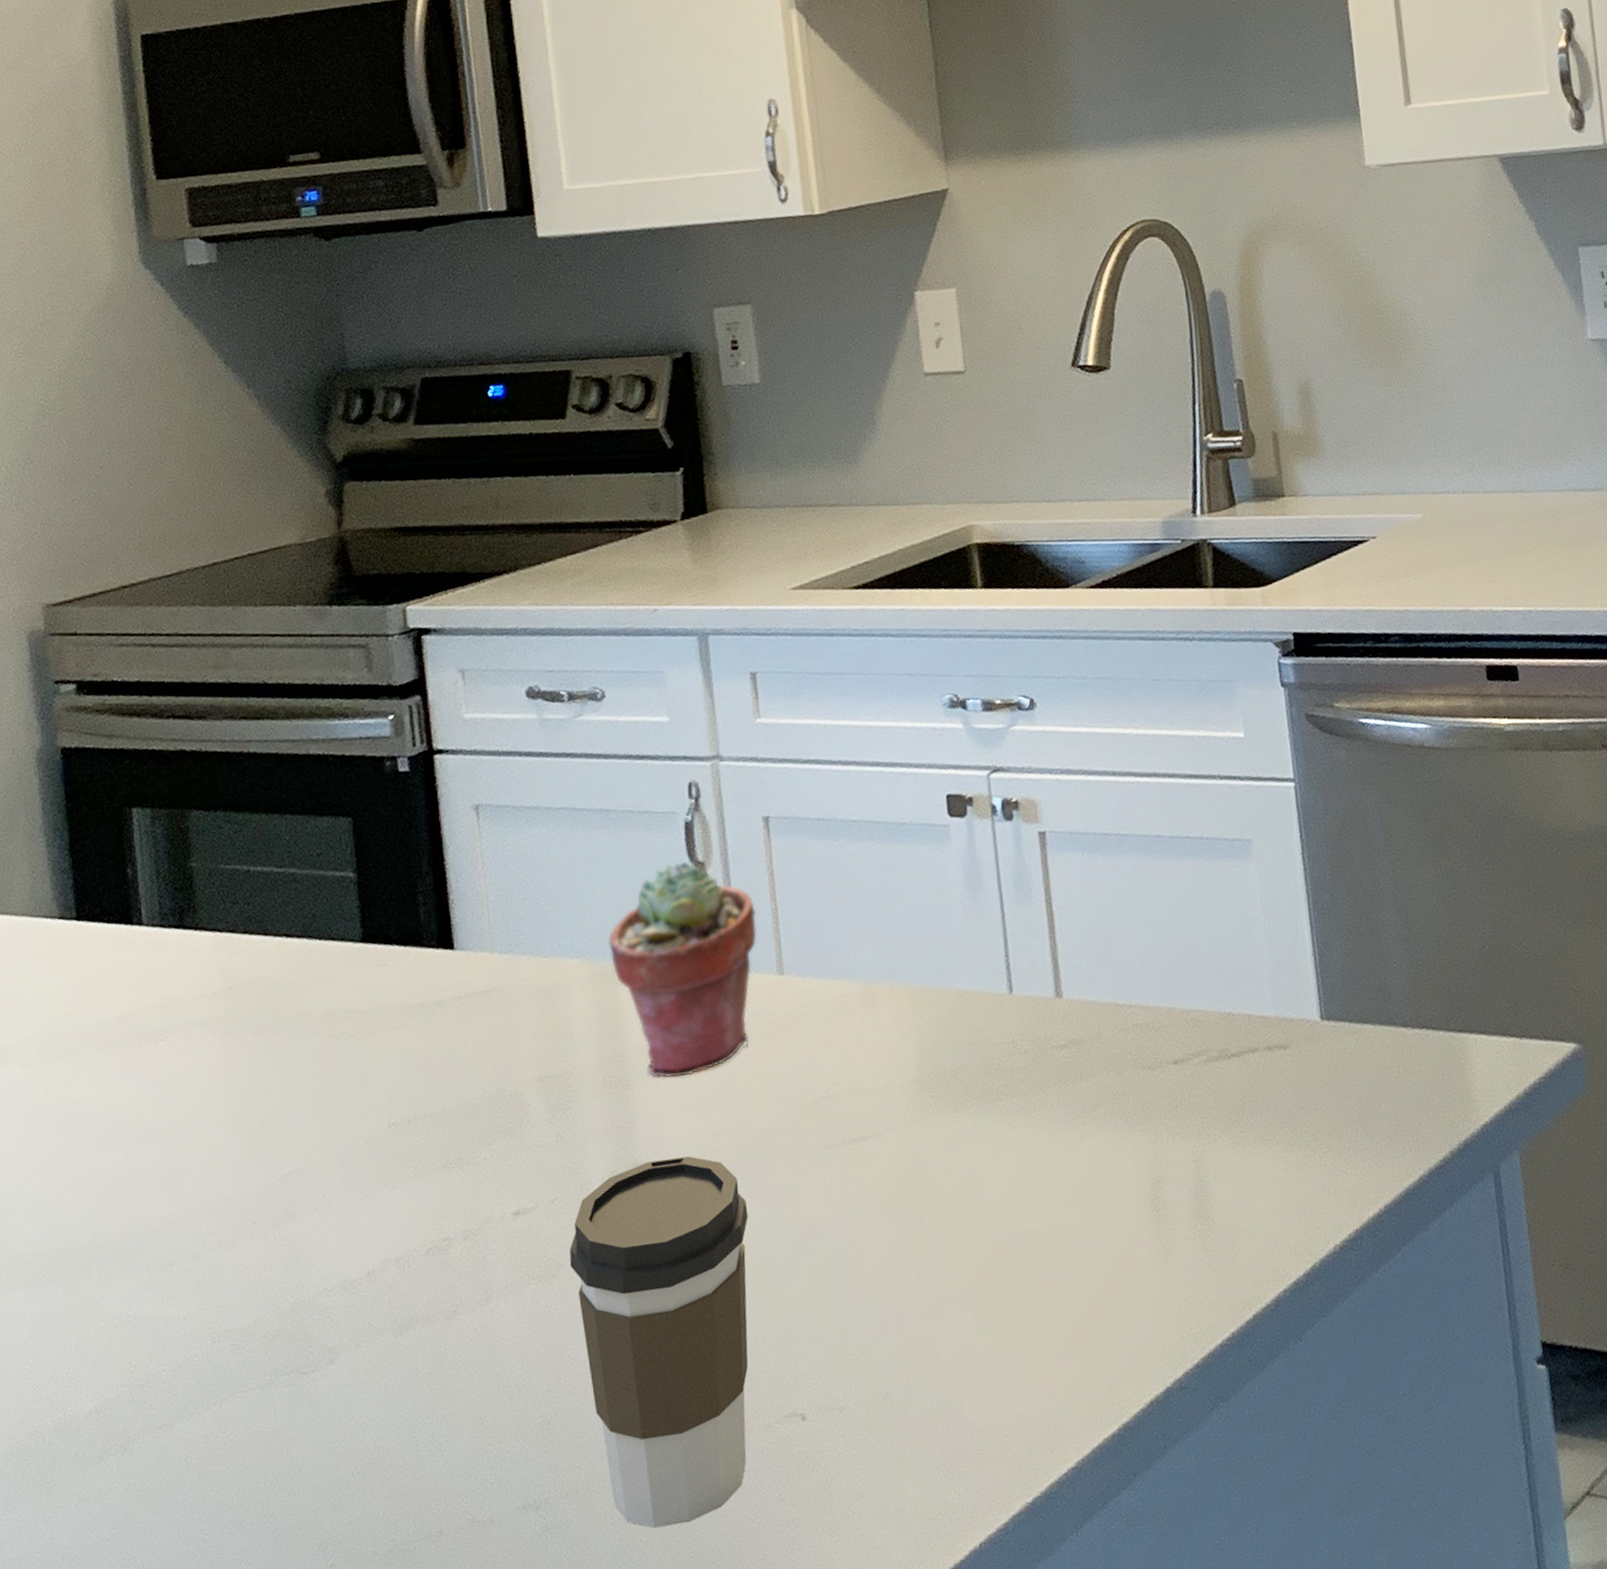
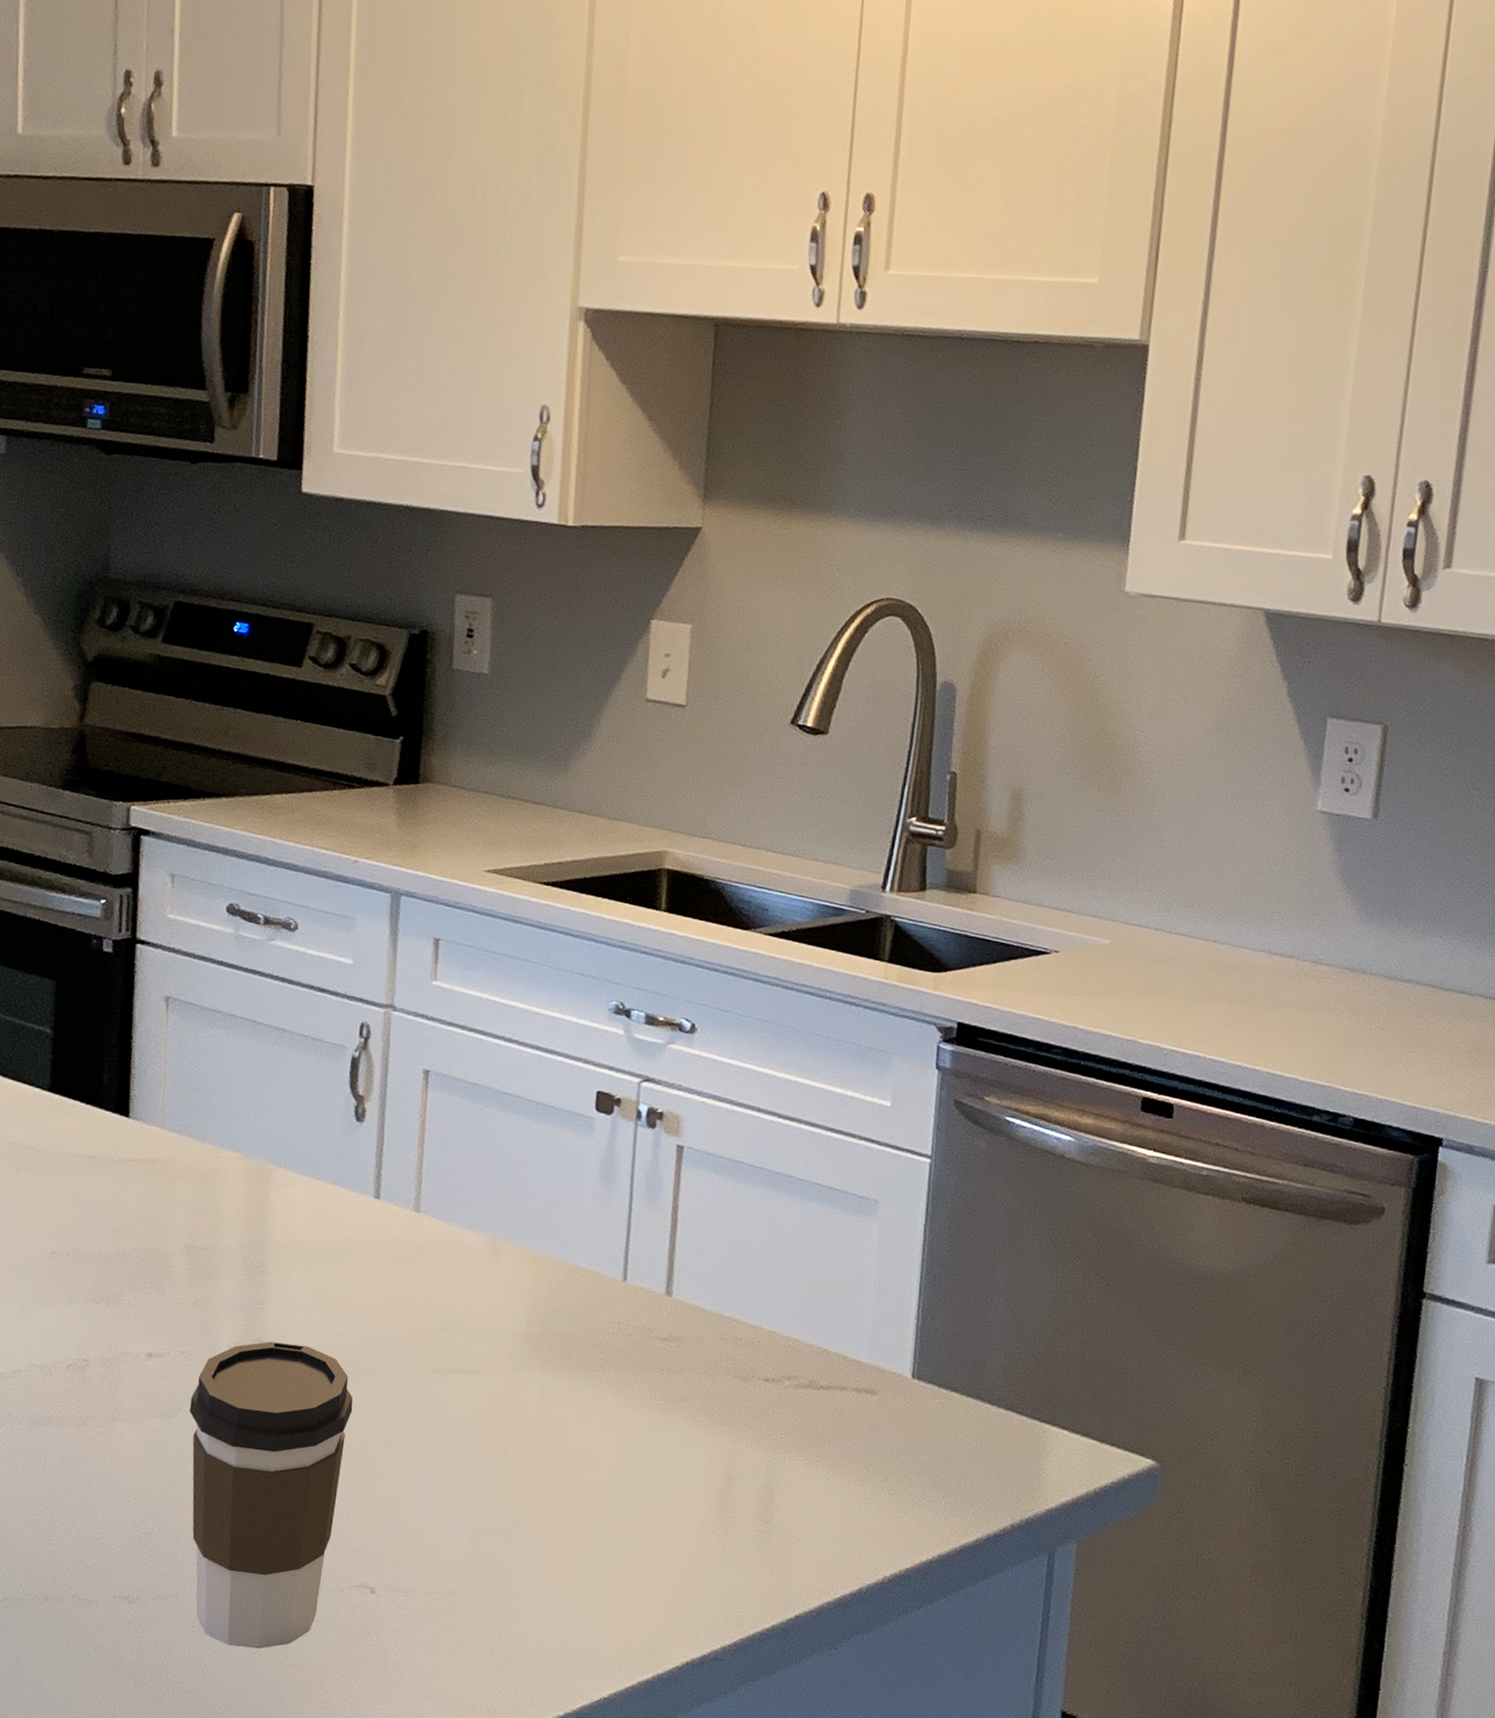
potted succulent: present [609,861,757,1079] -> none [266,1090,404,1278]

